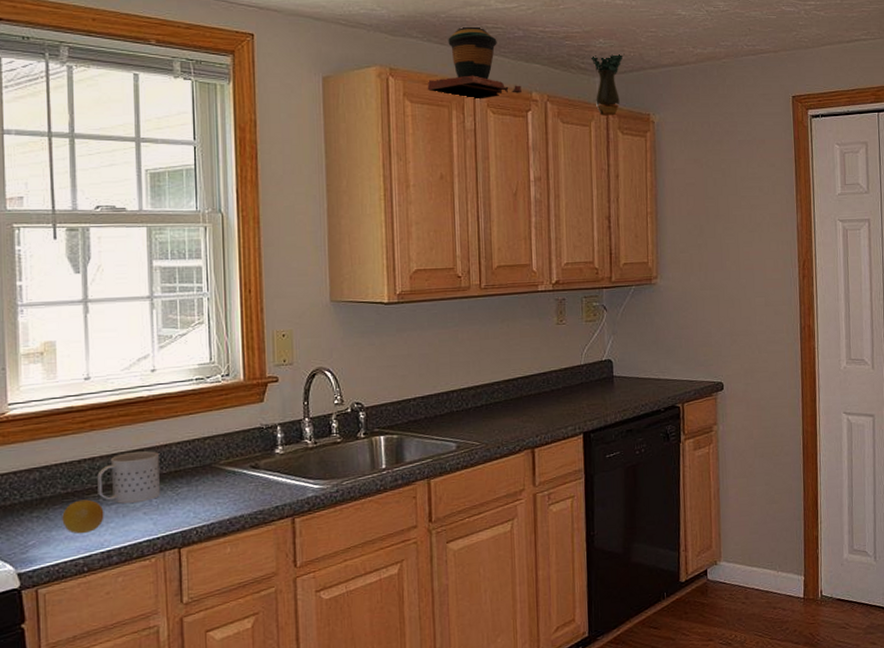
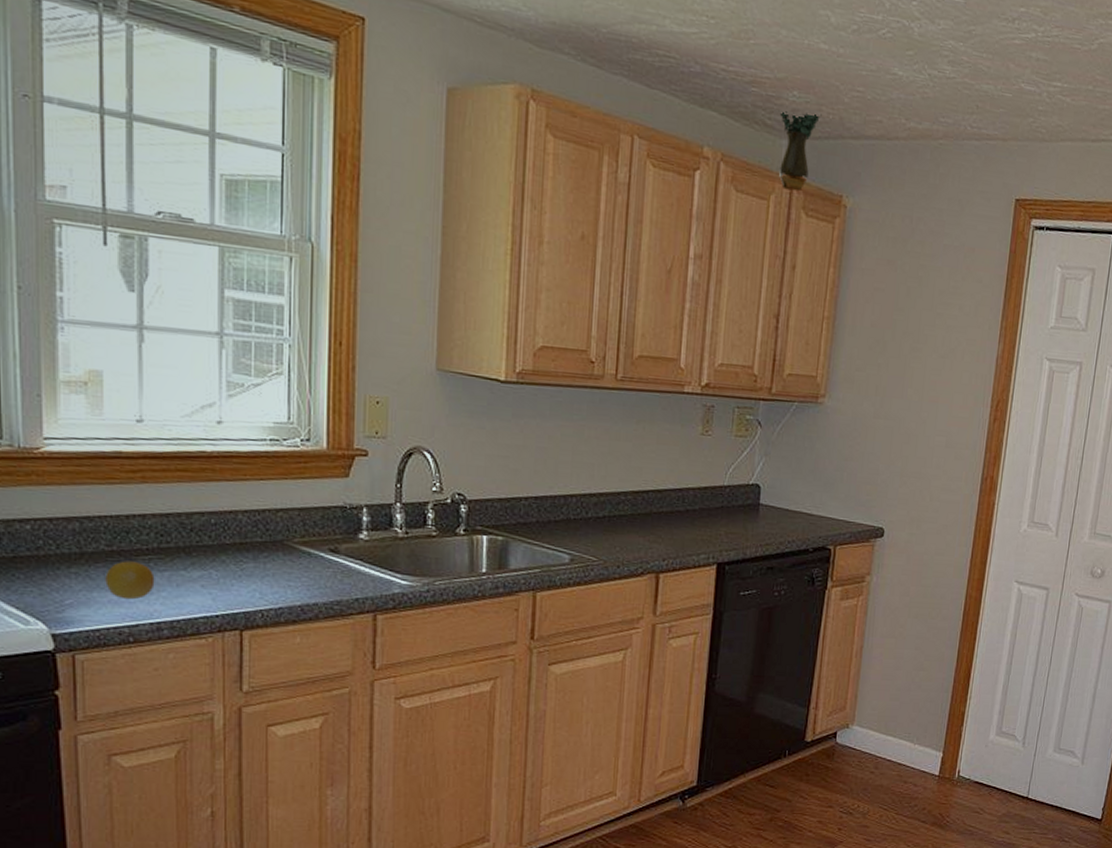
mug: present [97,451,161,504] -> none [148,514,223,574]
decorative basket: present [427,25,522,99] -> none [575,46,691,147]

